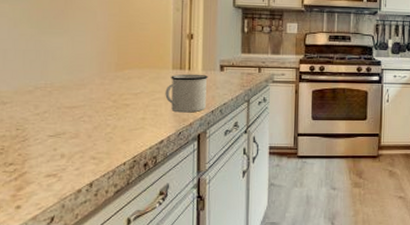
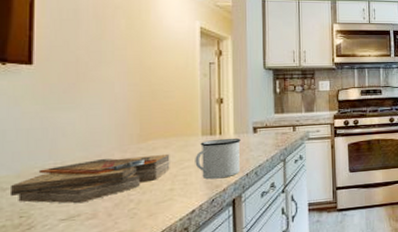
clipboard: none [10,84,143,123] -> present [11,153,170,204]

